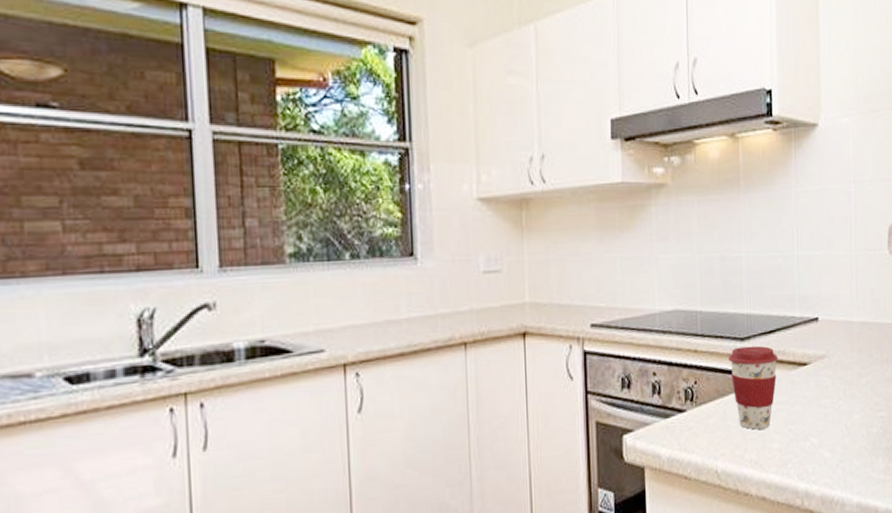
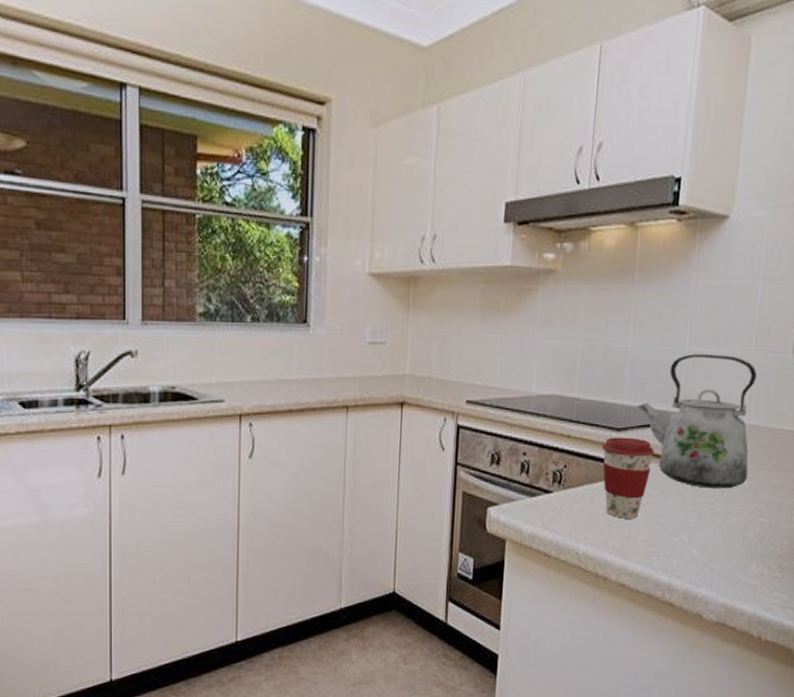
kettle: none [756,256,864,389] -> present [636,354,757,489]

